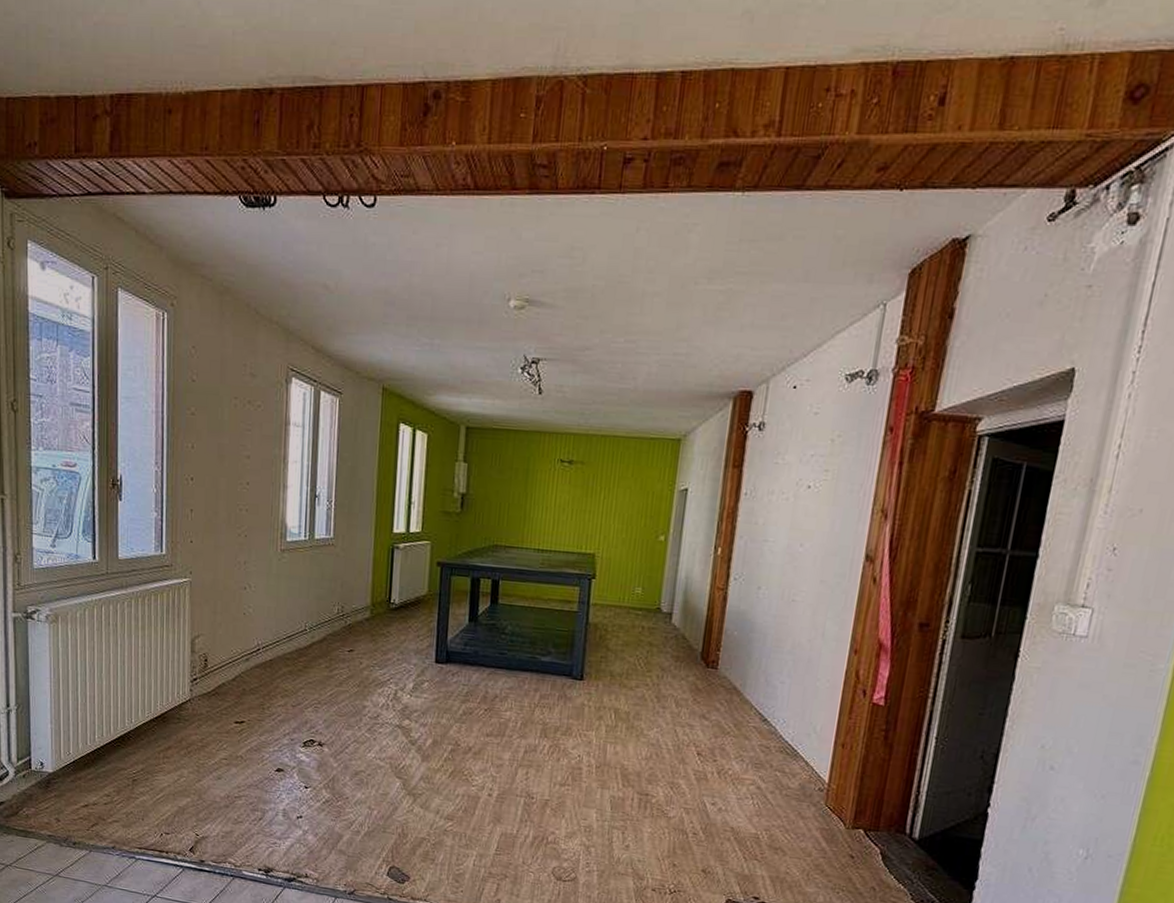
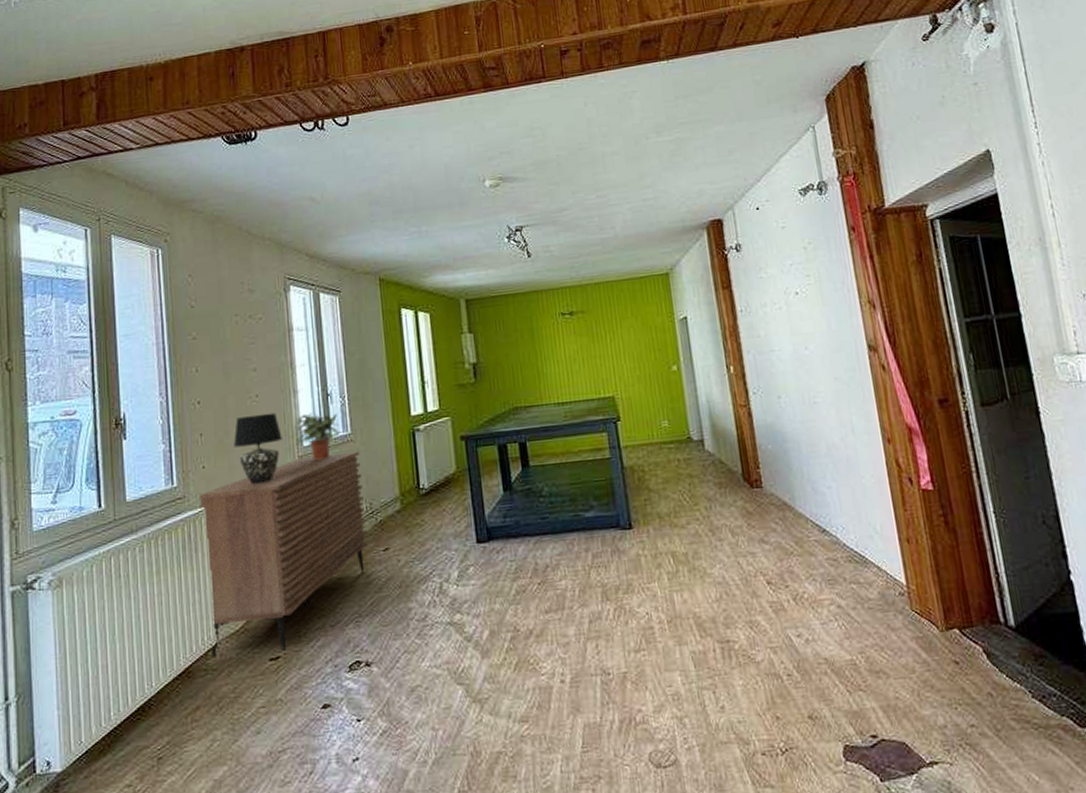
sideboard: none [185,551,339,718] -> present [199,451,369,657]
table lamp: none [221,501,268,568] -> present [234,412,282,484]
potted plant: none [282,510,324,558] -> present [296,413,341,461]

